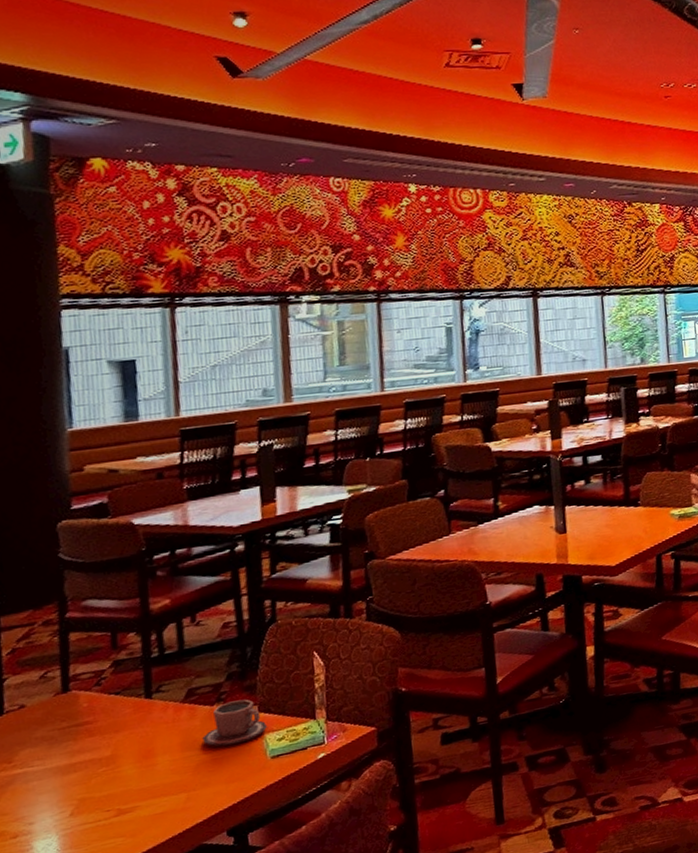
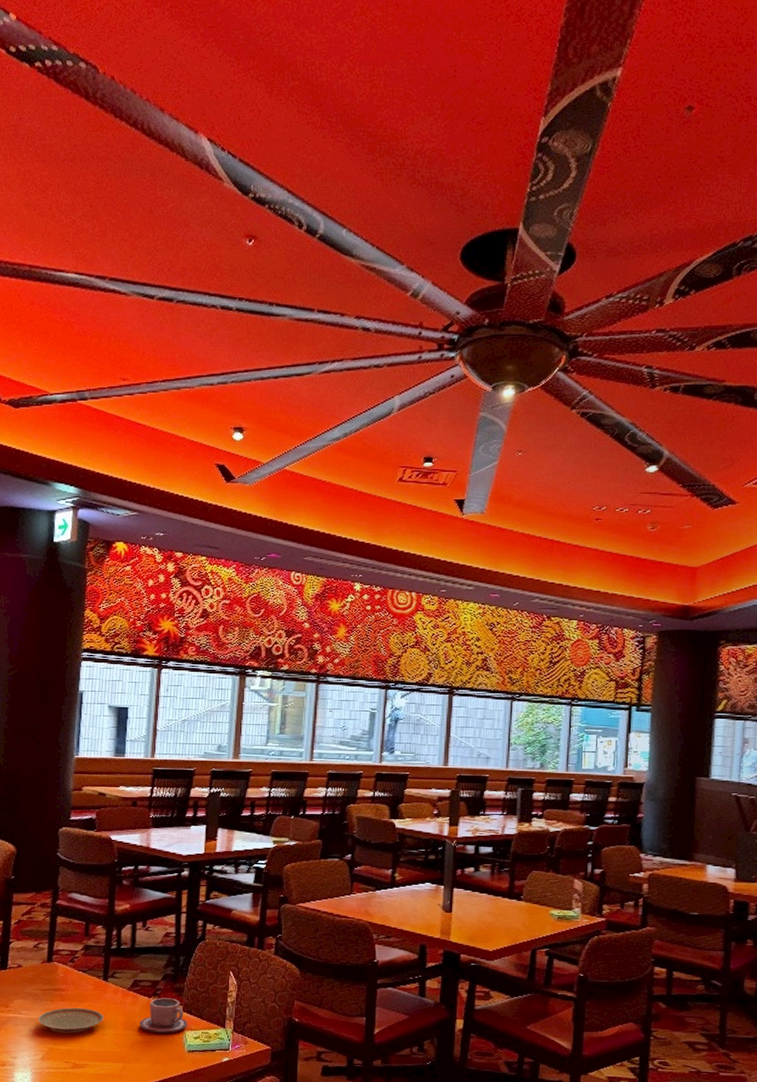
plate: none [58,737,154,778] -> present [38,1007,105,1034]

